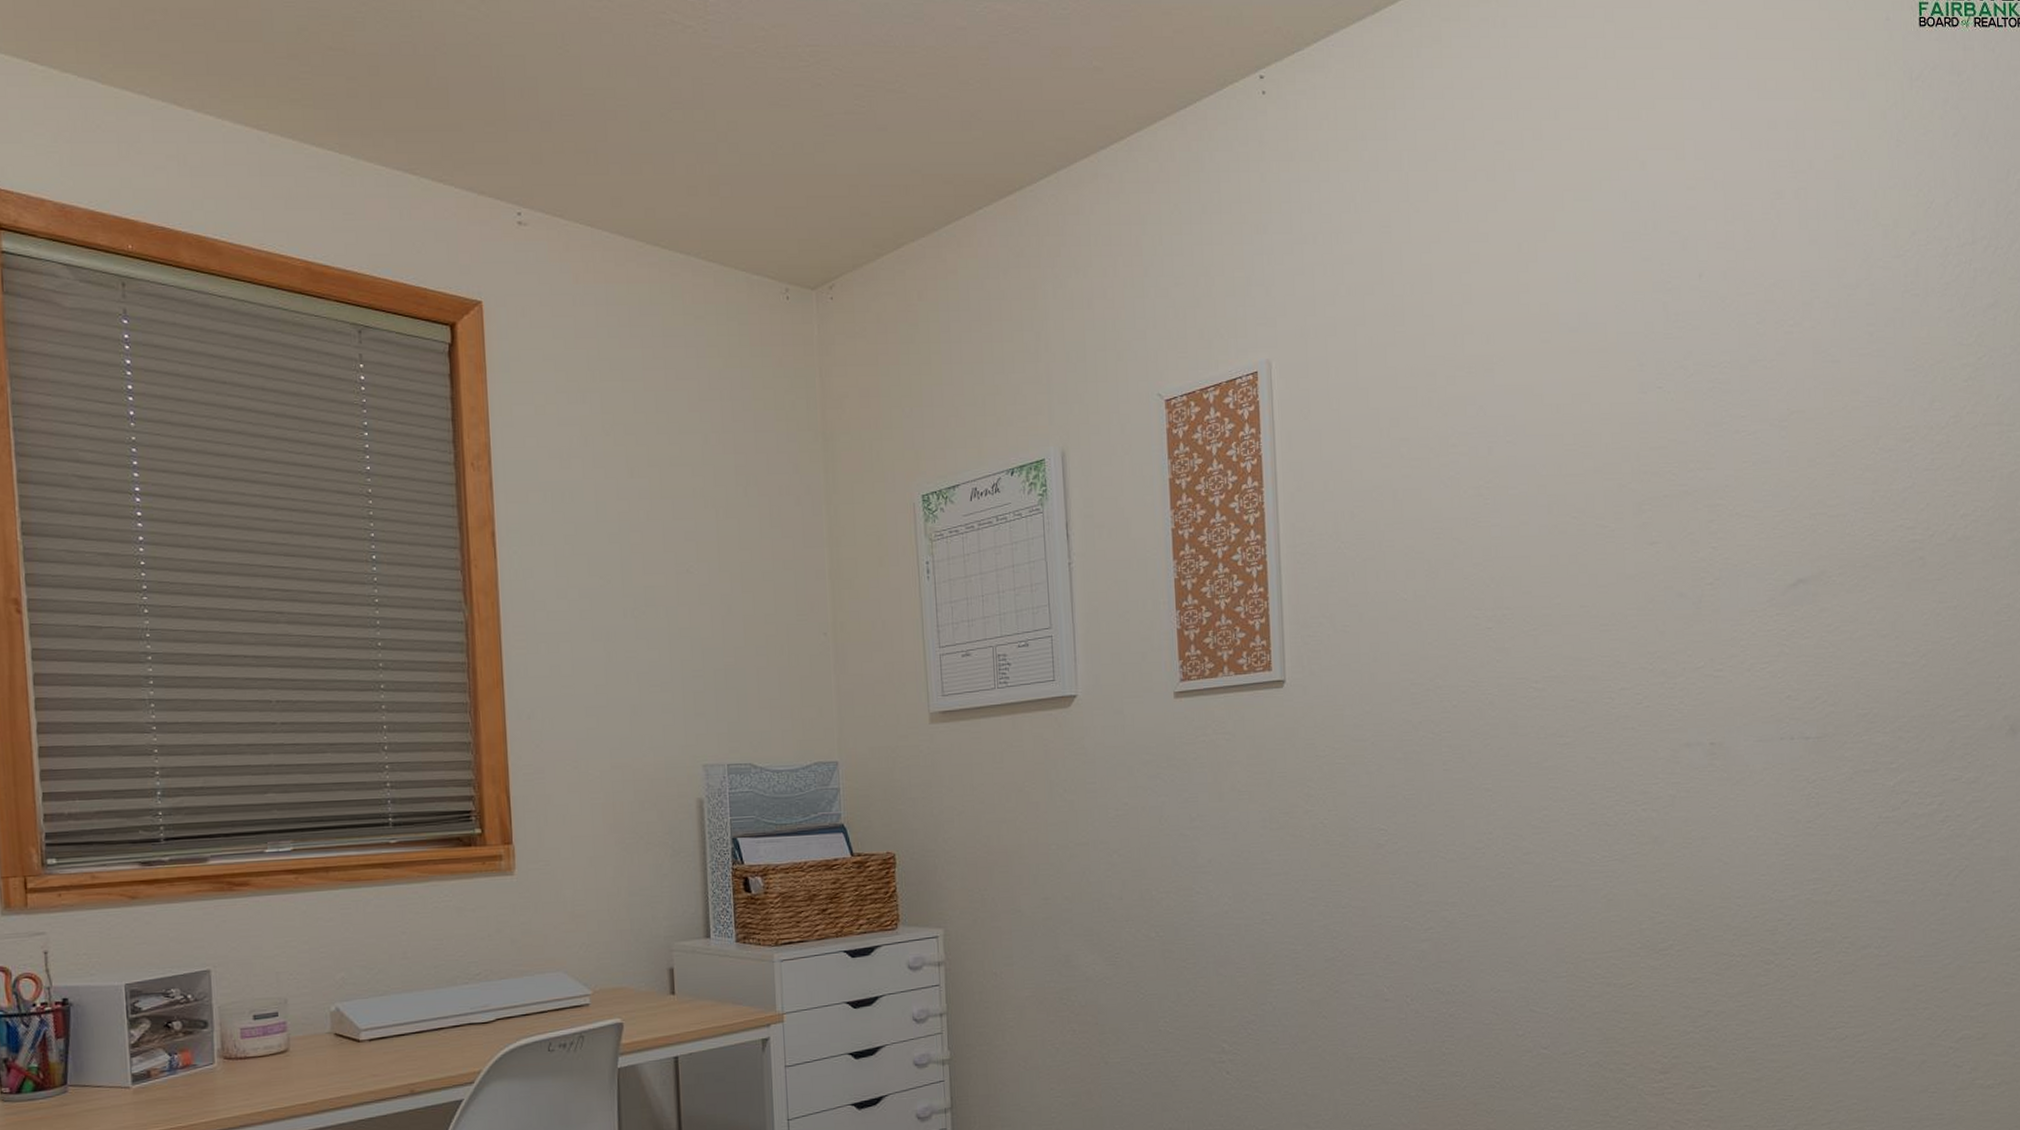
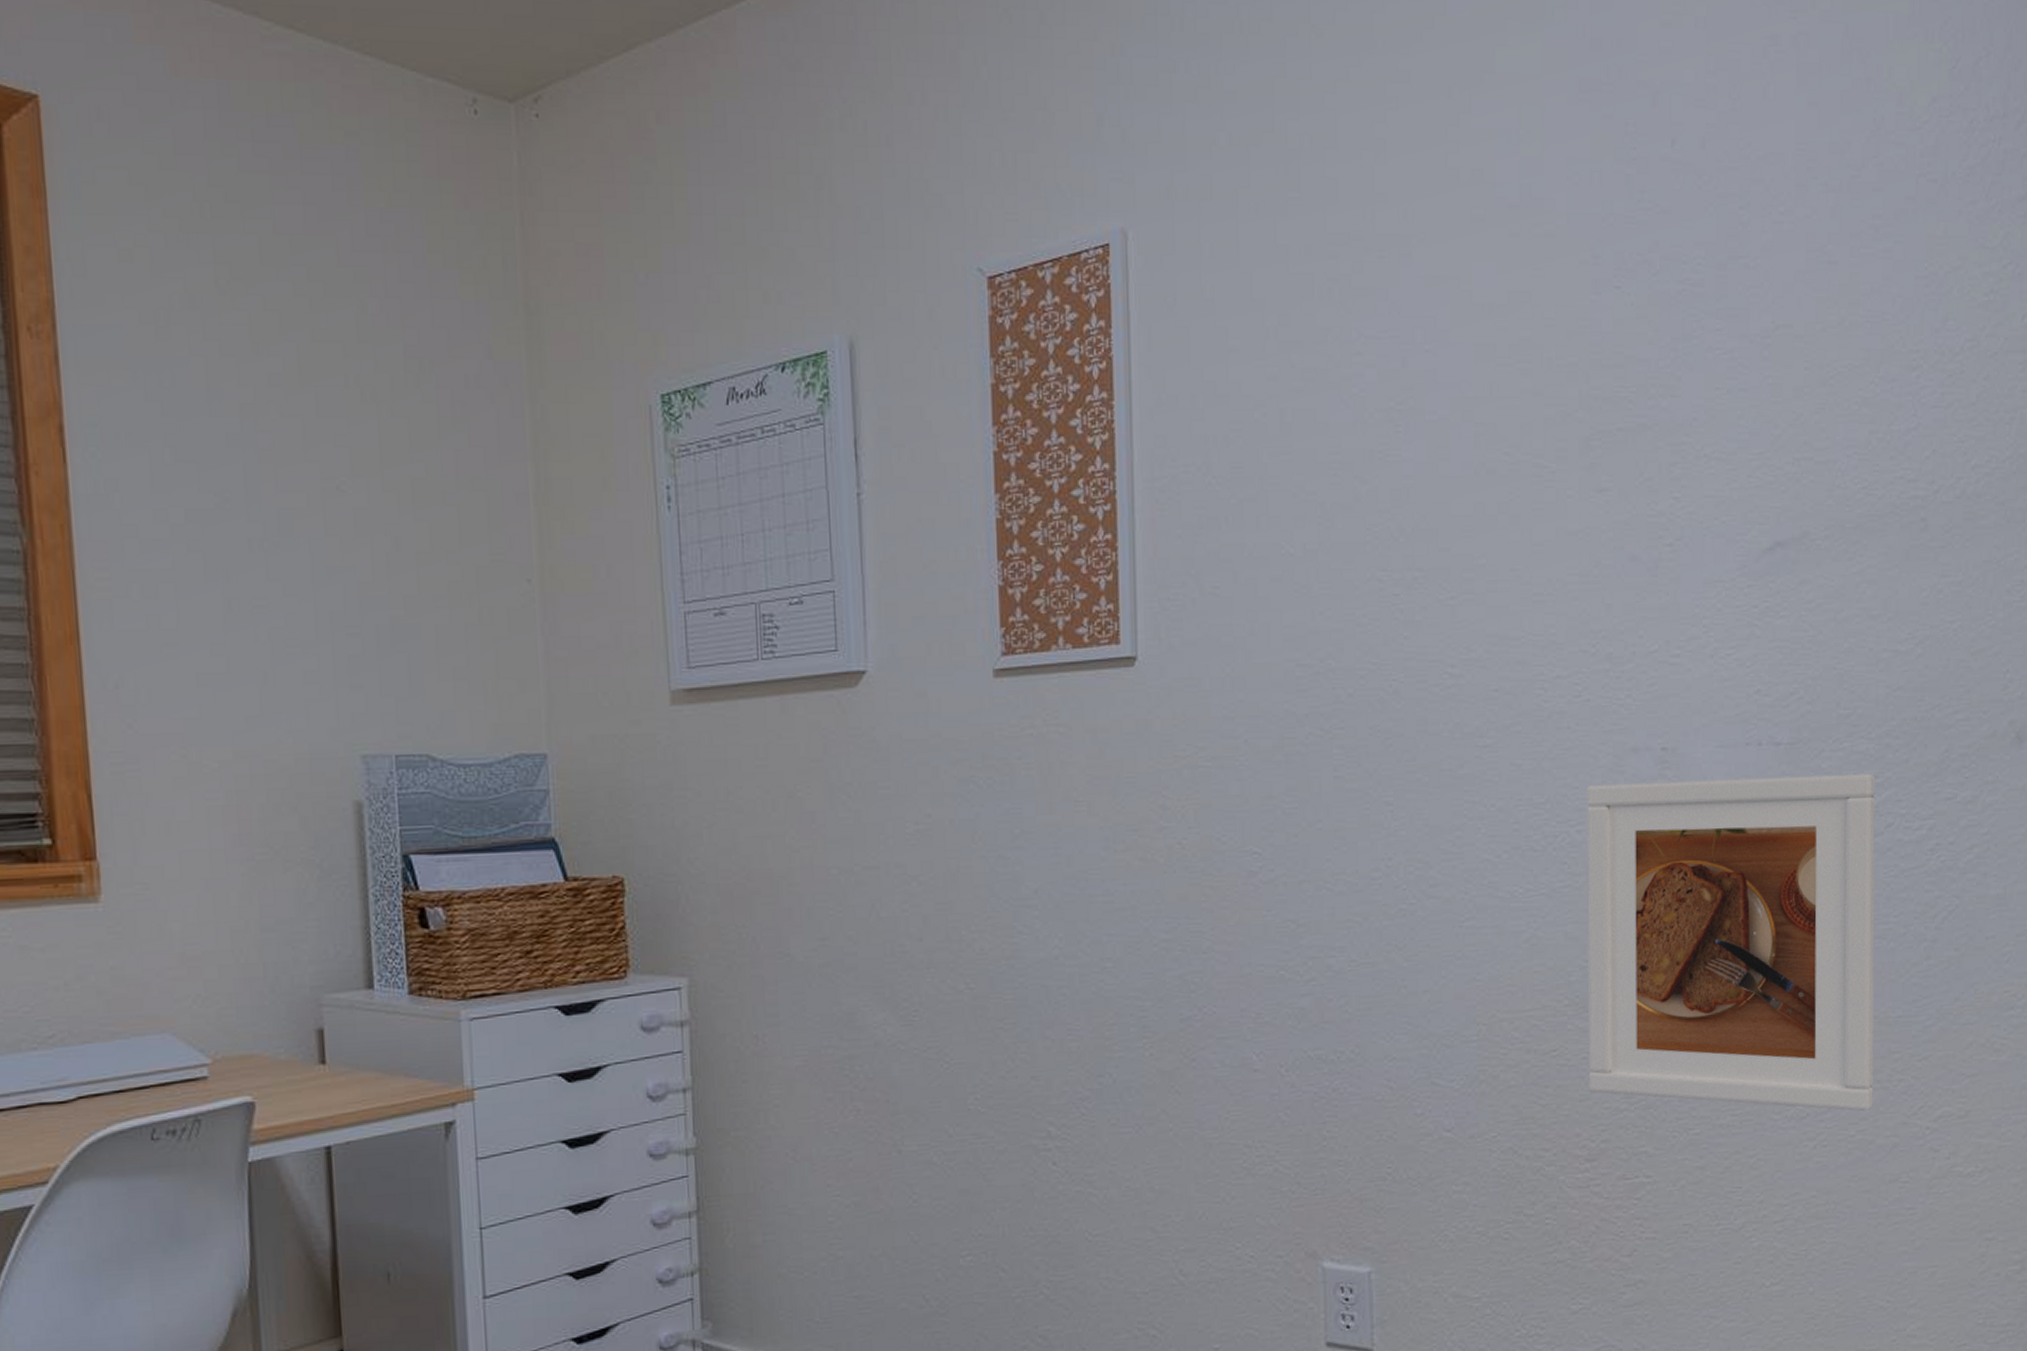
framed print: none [1649,760,1903,1034] -> present [1586,773,1876,1112]

